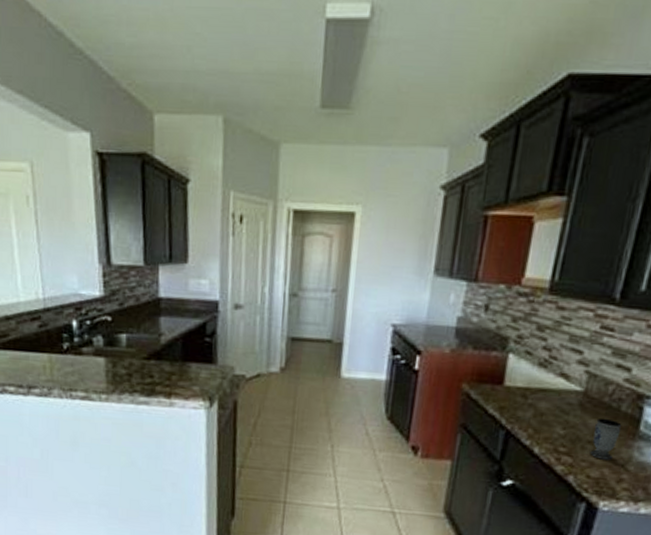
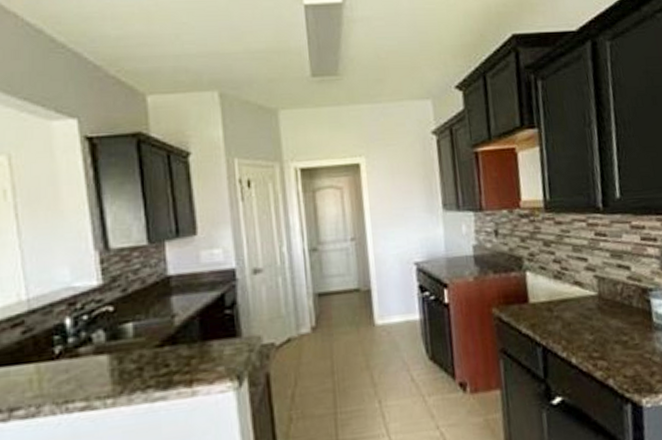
cup: present [589,418,622,460] -> none [616,316,639,357]

